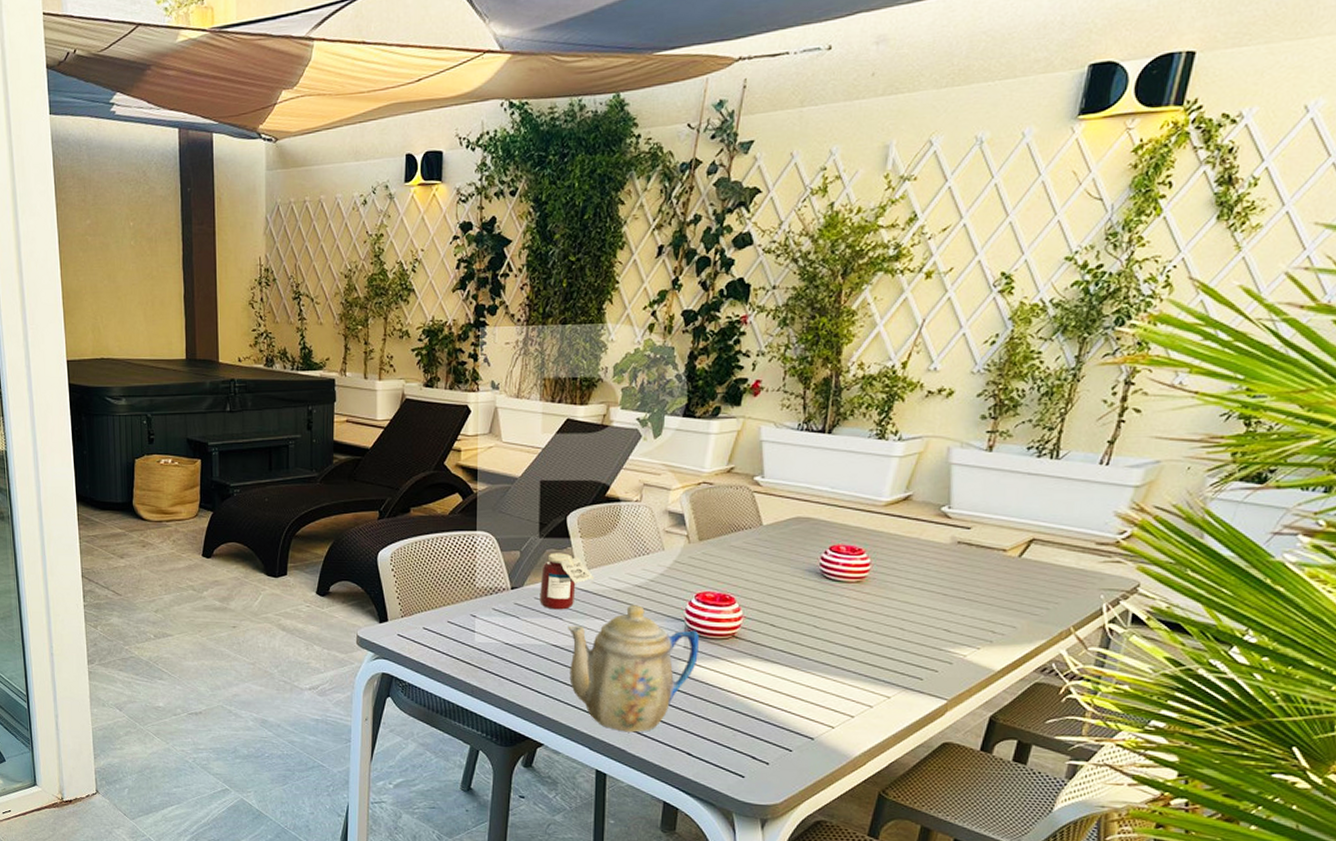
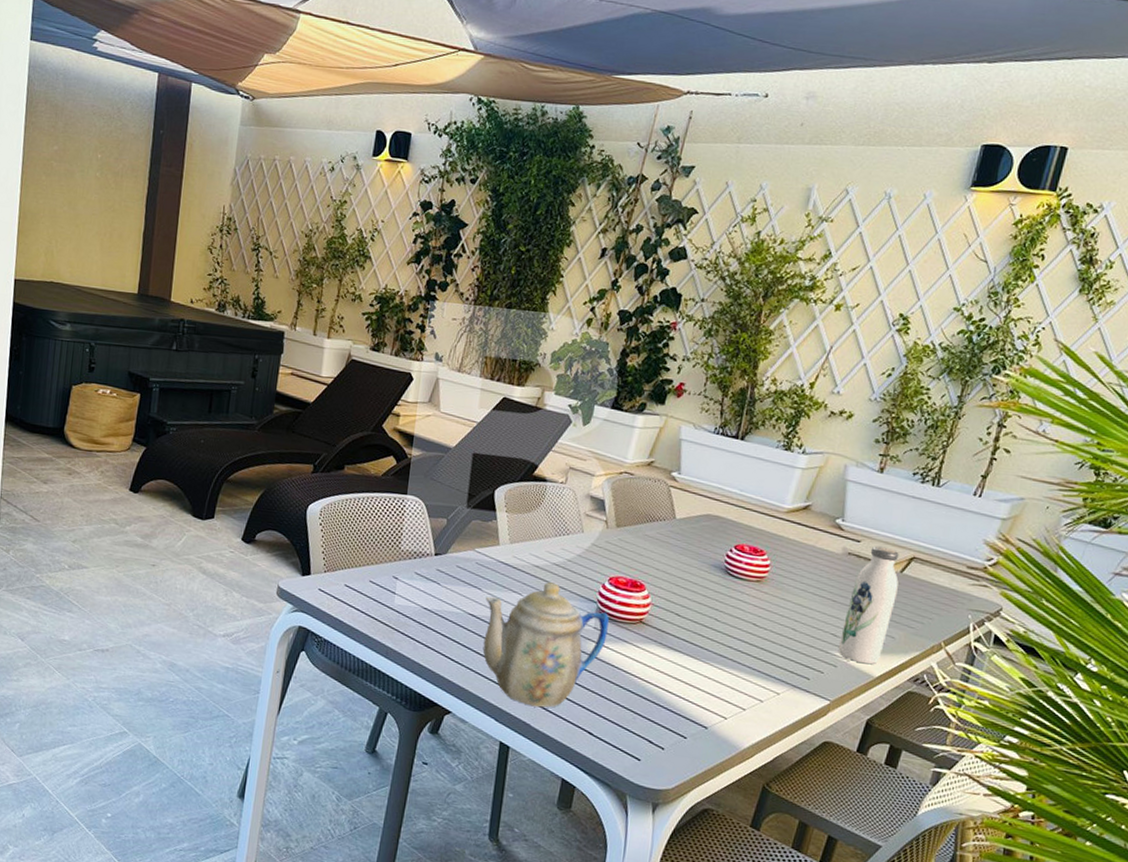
jar: present [539,552,595,610] -> none [461,524,516,581]
water bottle: none [952,531,1017,658] -> present [838,546,899,665]

